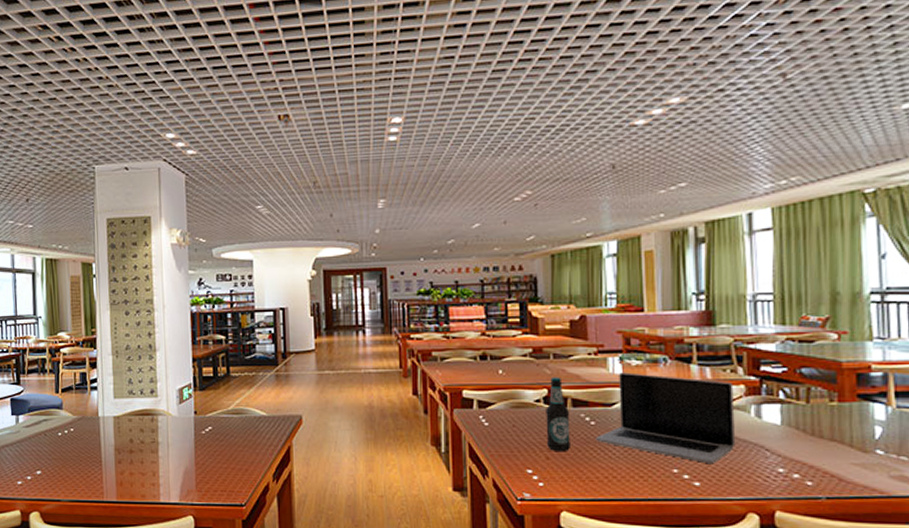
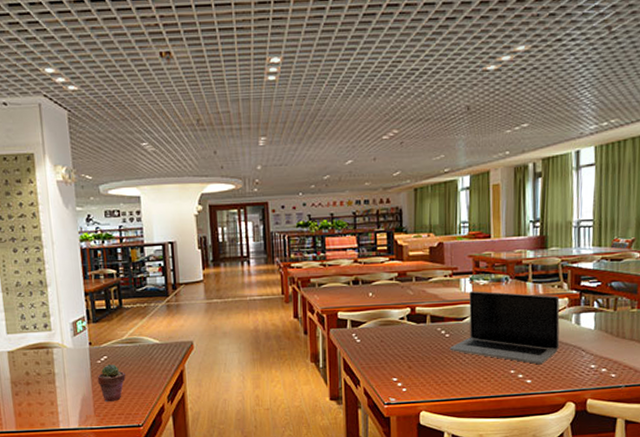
potted succulent: none [200,435,230,476] -> present [97,363,126,401]
bottle: present [546,377,570,453] -> none [409,297,429,362]

